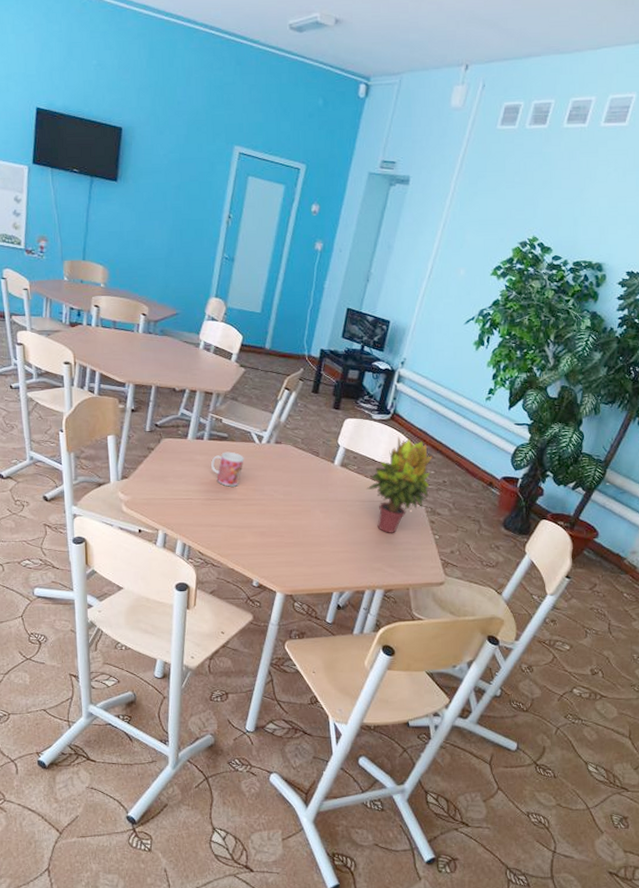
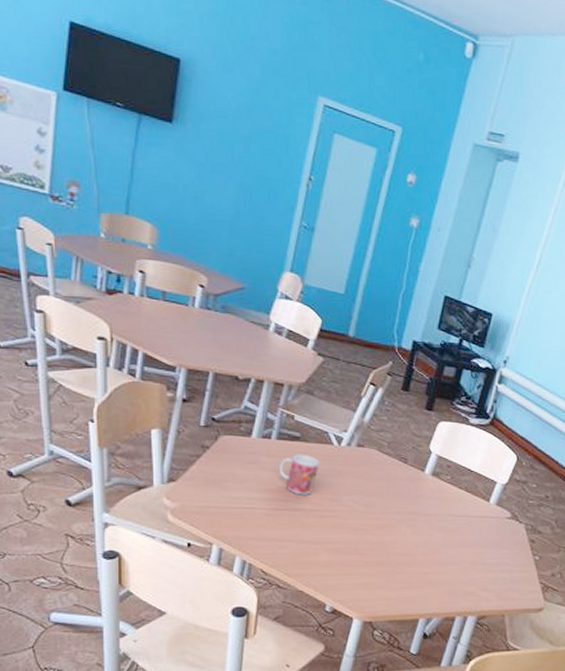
potted plant: present [366,436,434,534] -> none [460,444,536,554]

